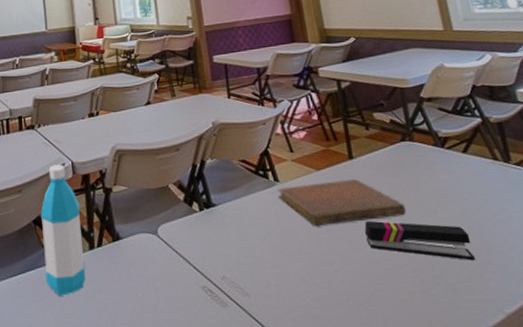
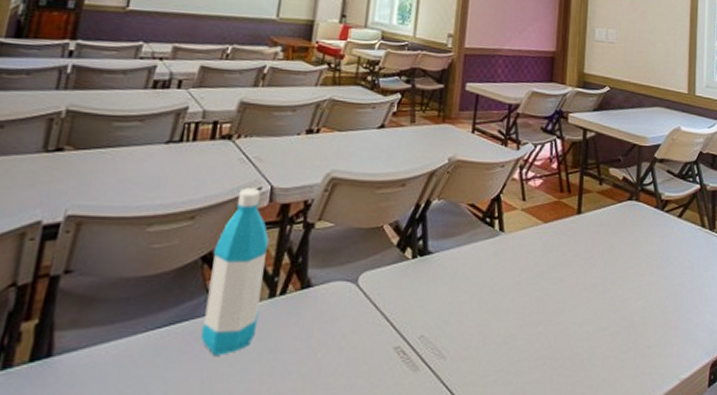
notebook: present [277,178,406,227] -> none [499,234,617,284]
stapler: present [364,221,476,261] -> none [575,281,667,326]

